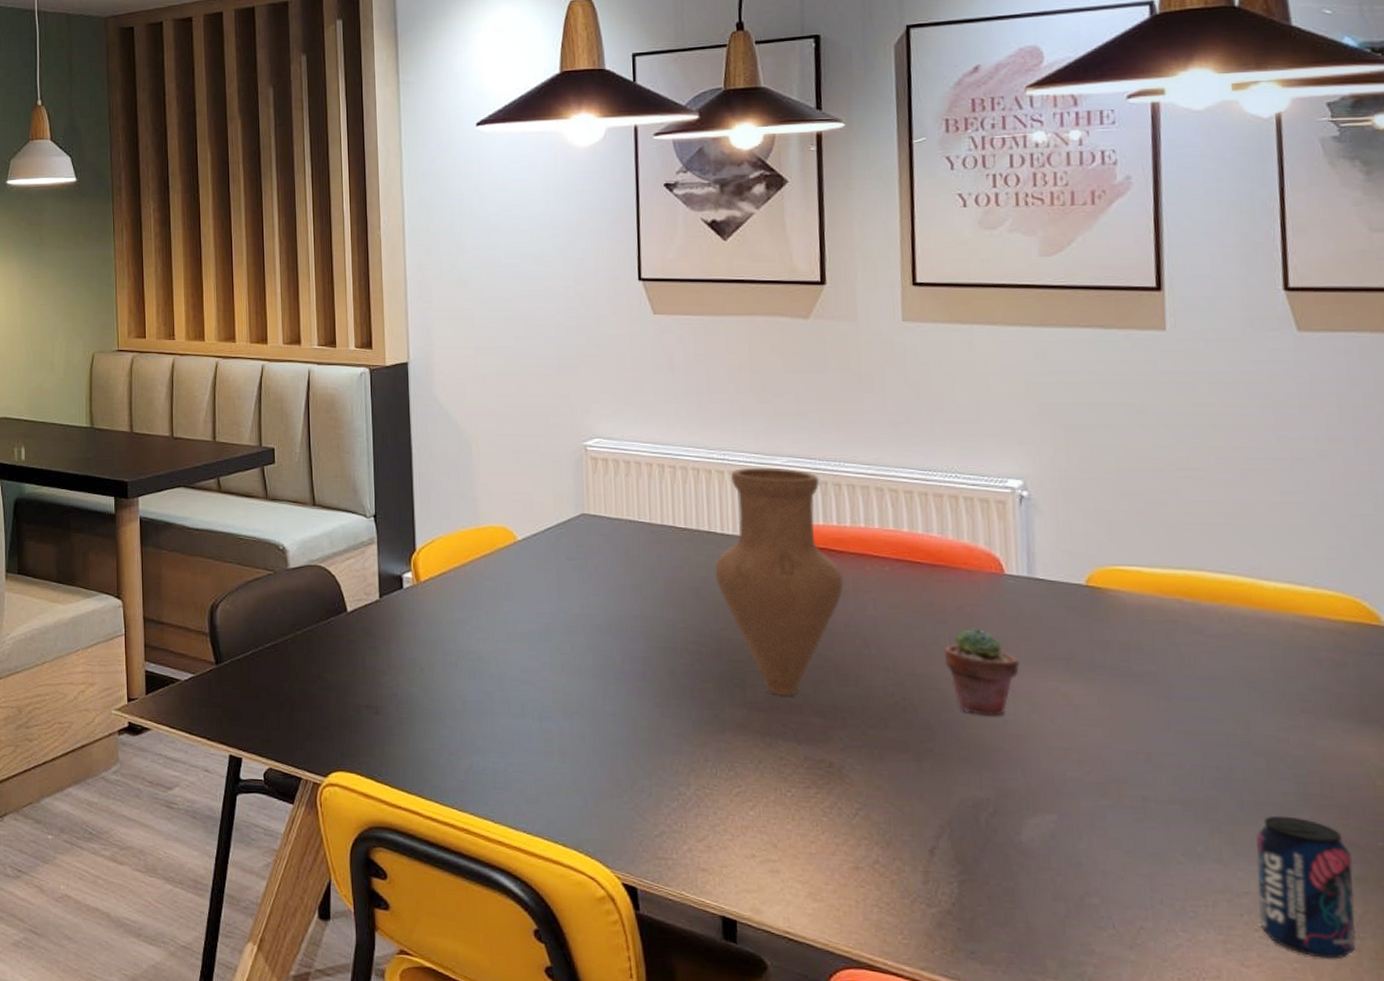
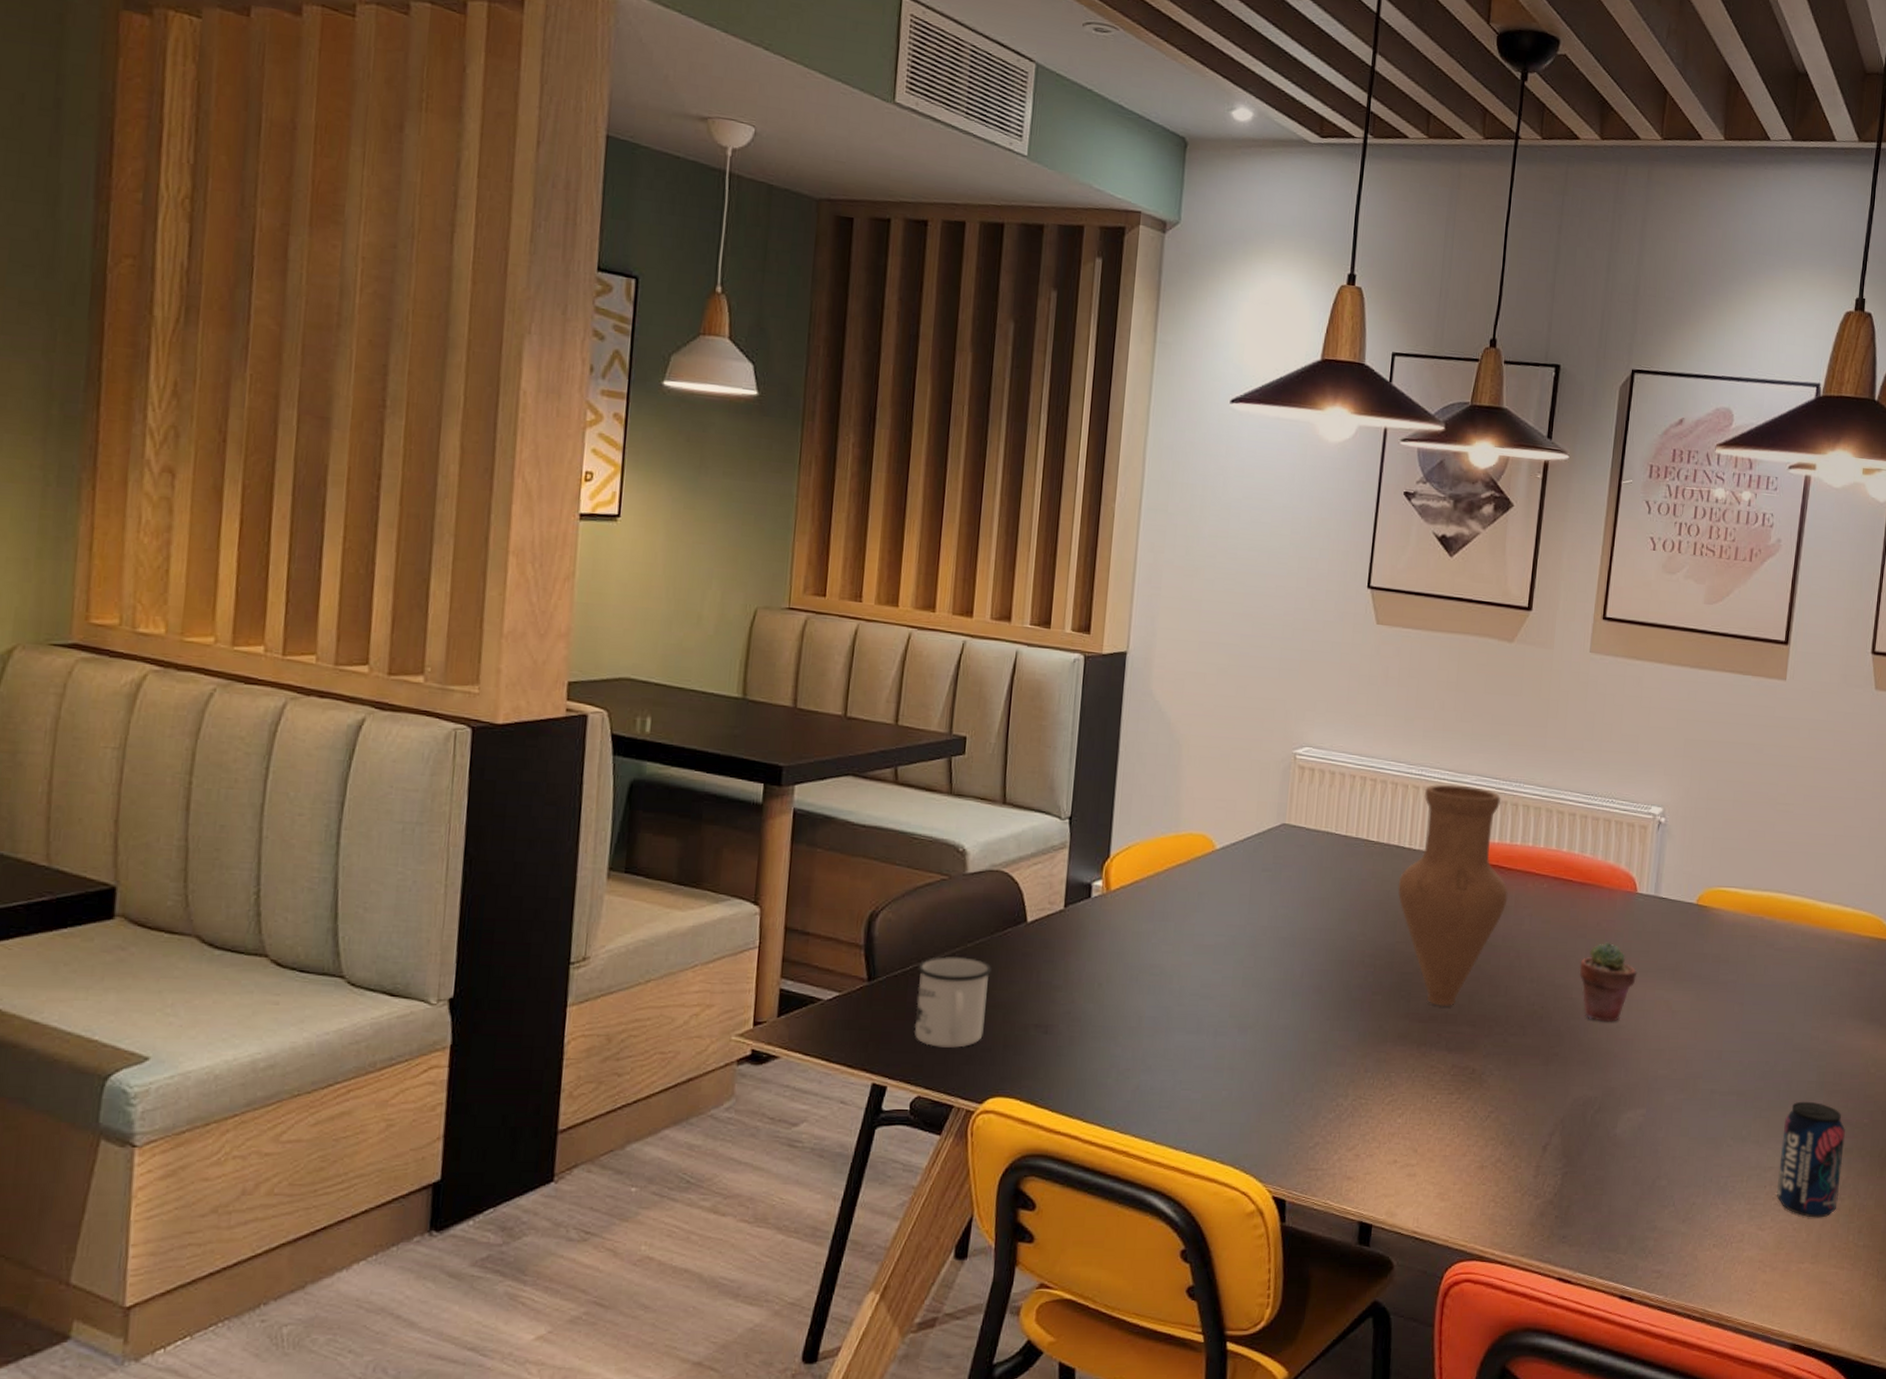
mug: none [256,643,321,725] -> present [914,956,992,1048]

